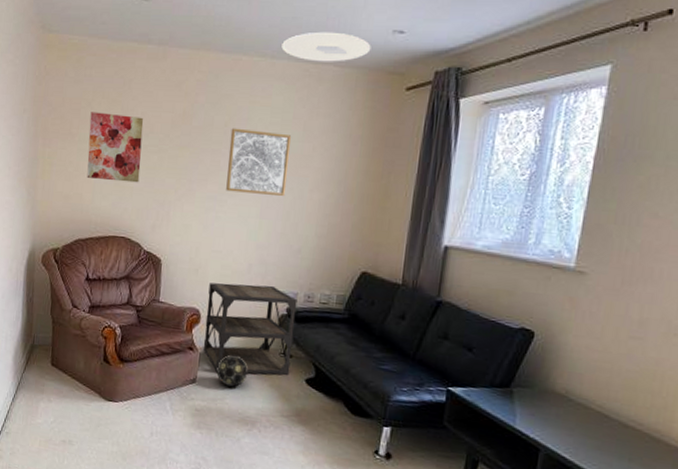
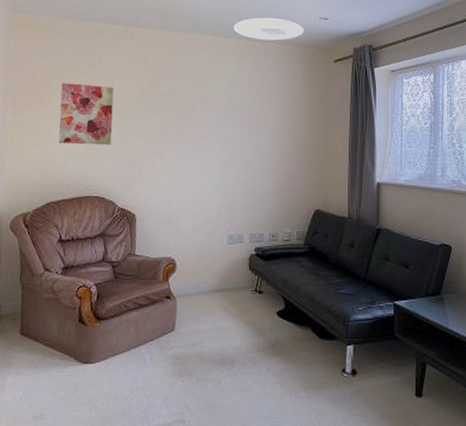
side table: present [203,282,298,375] -> none [180,229,264,317]
decorative ball: present [216,354,249,387] -> none [194,298,225,329]
wall art: present [226,128,291,197] -> none [193,94,247,151]

